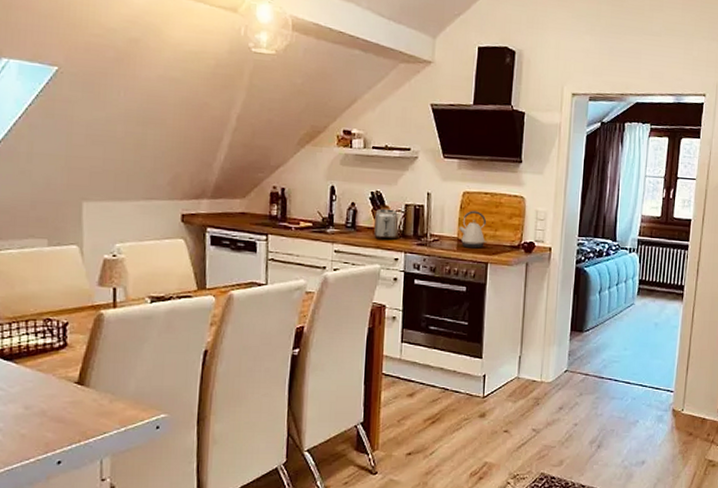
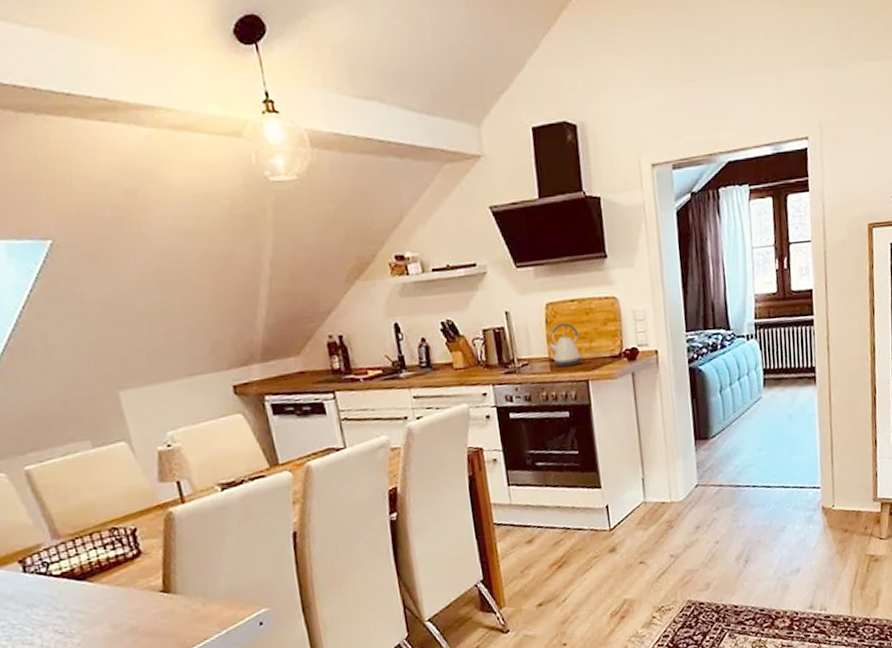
toaster: present [374,208,399,240] -> none [450,338,482,376]

